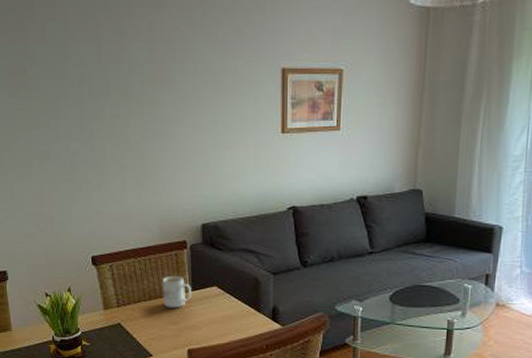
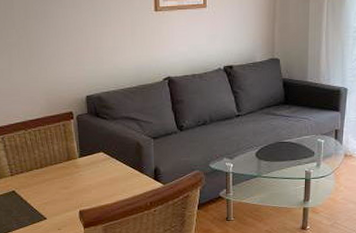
mug: present [163,275,191,308] -> none [52,144,80,174]

